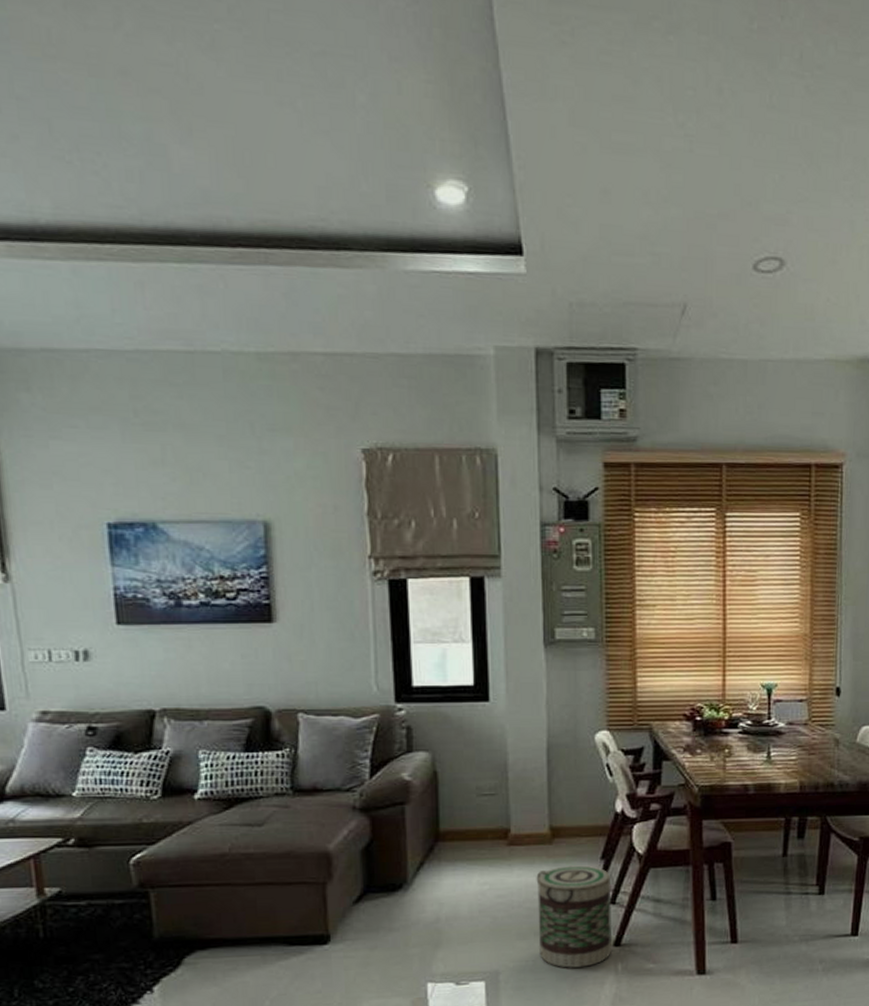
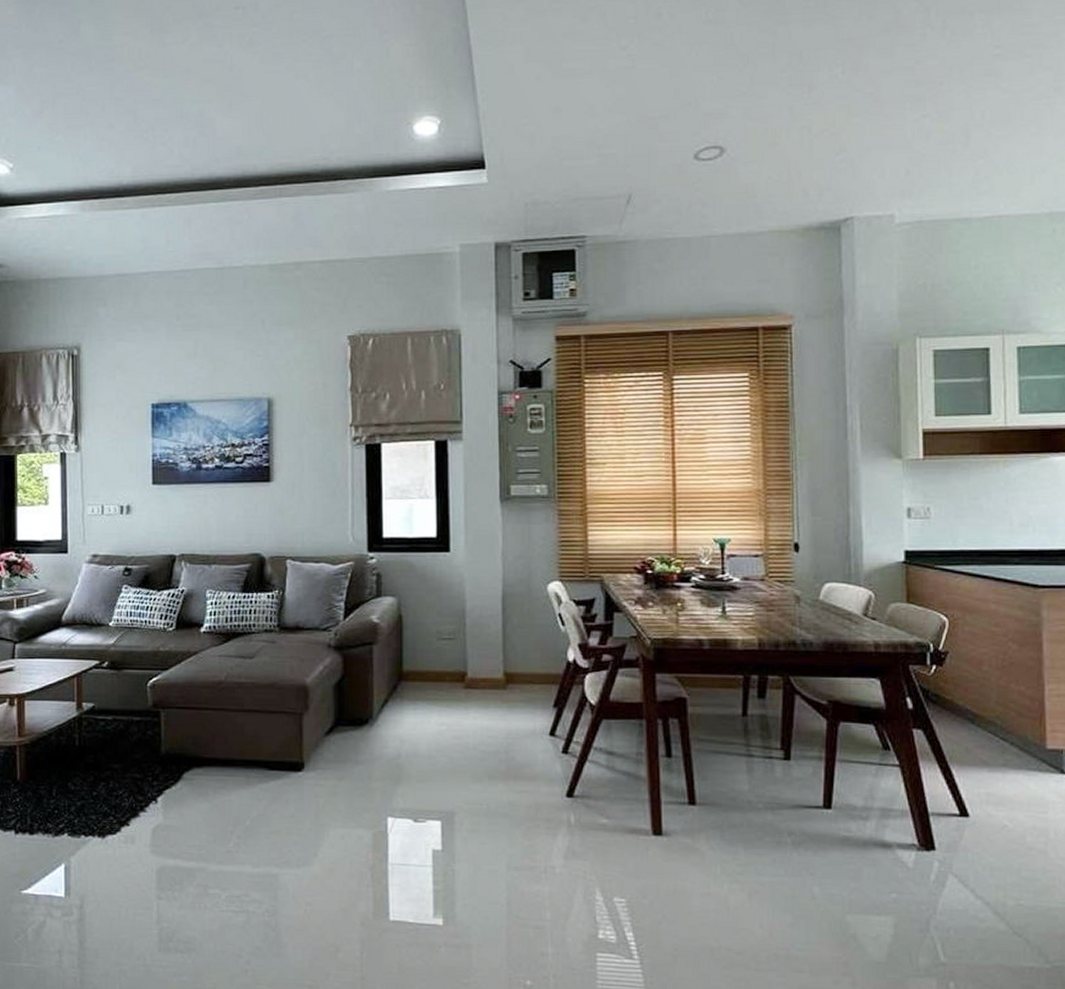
basket: present [536,865,612,968] -> none [491,712,564,816]

